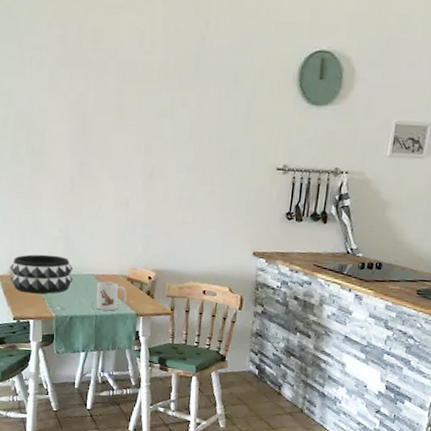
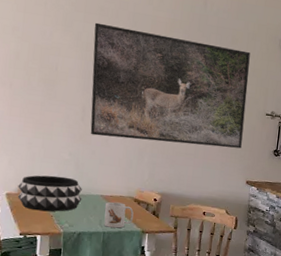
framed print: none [79,77,257,213] -> present [90,22,250,149]

